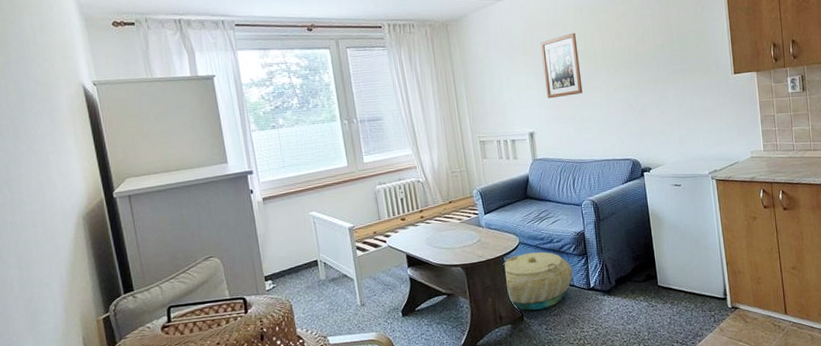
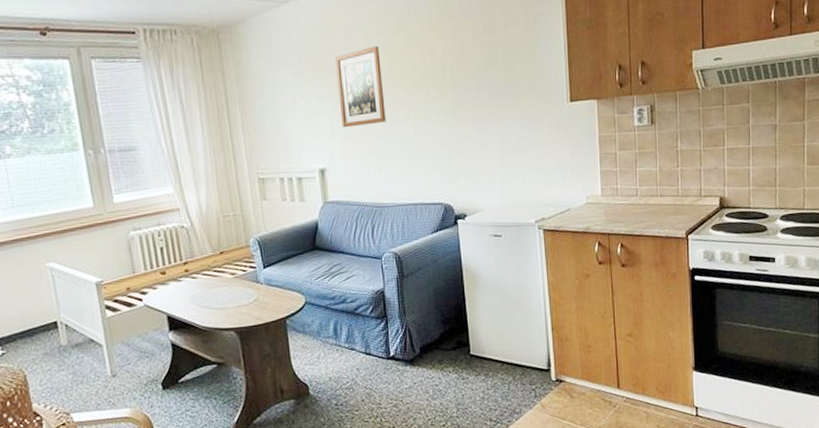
basket: present [503,252,573,311] -> none [285,313,370,383]

